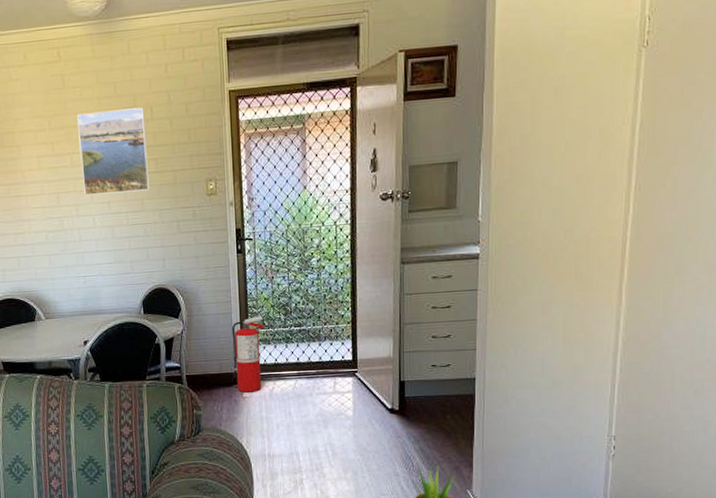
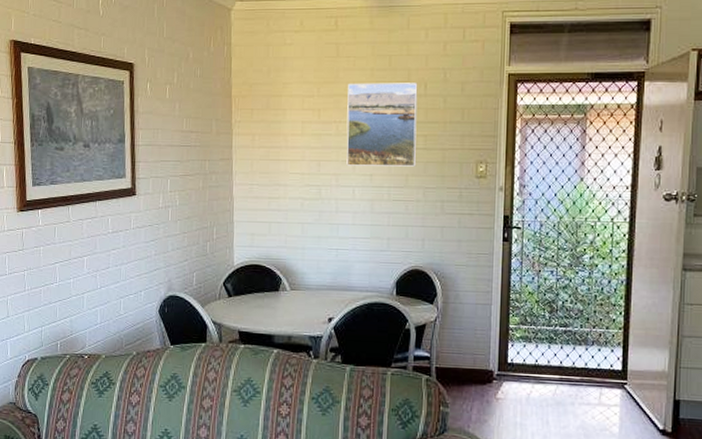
fire extinguisher: present [231,316,264,393] -> none [487,311,526,394]

